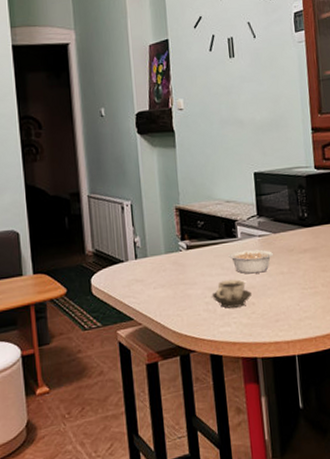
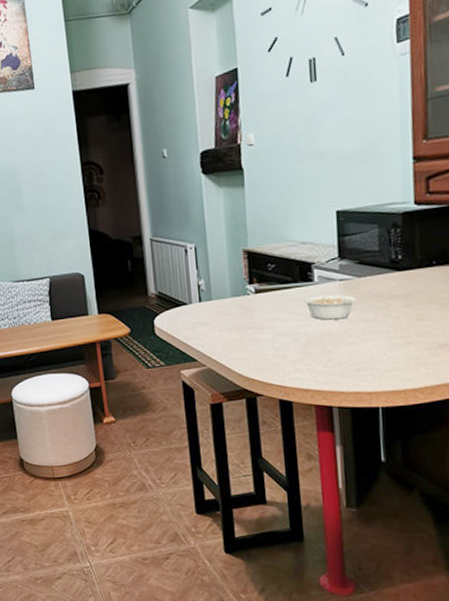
cup: present [212,279,252,309] -> none [282,325,329,355]

